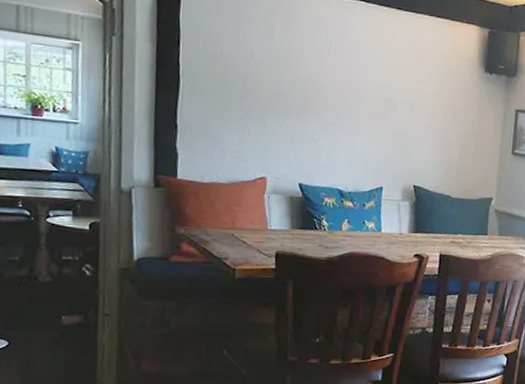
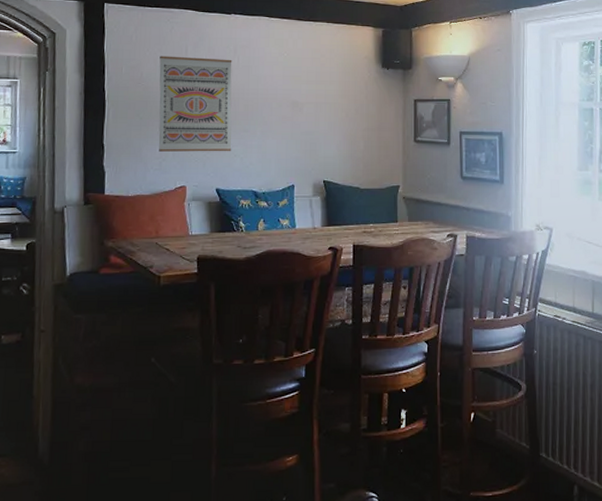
wall art: none [238,32,323,146] -> present [158,56,232,152]

